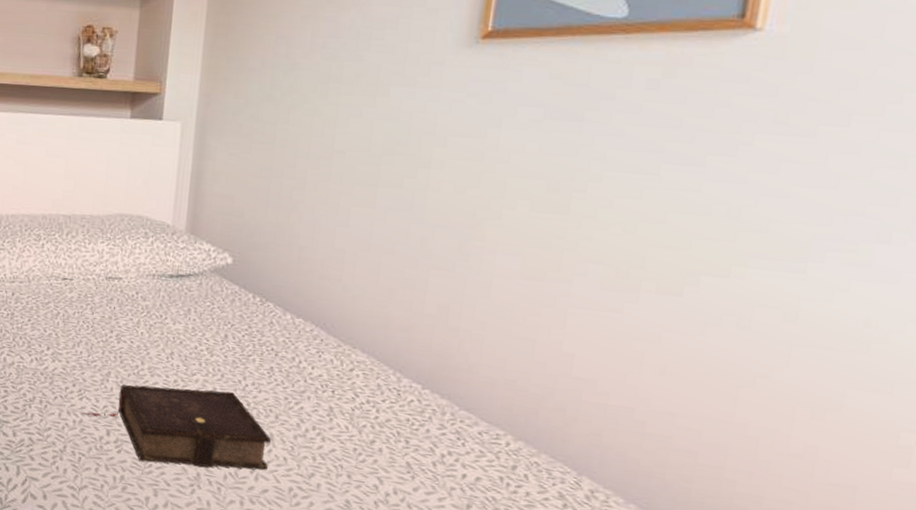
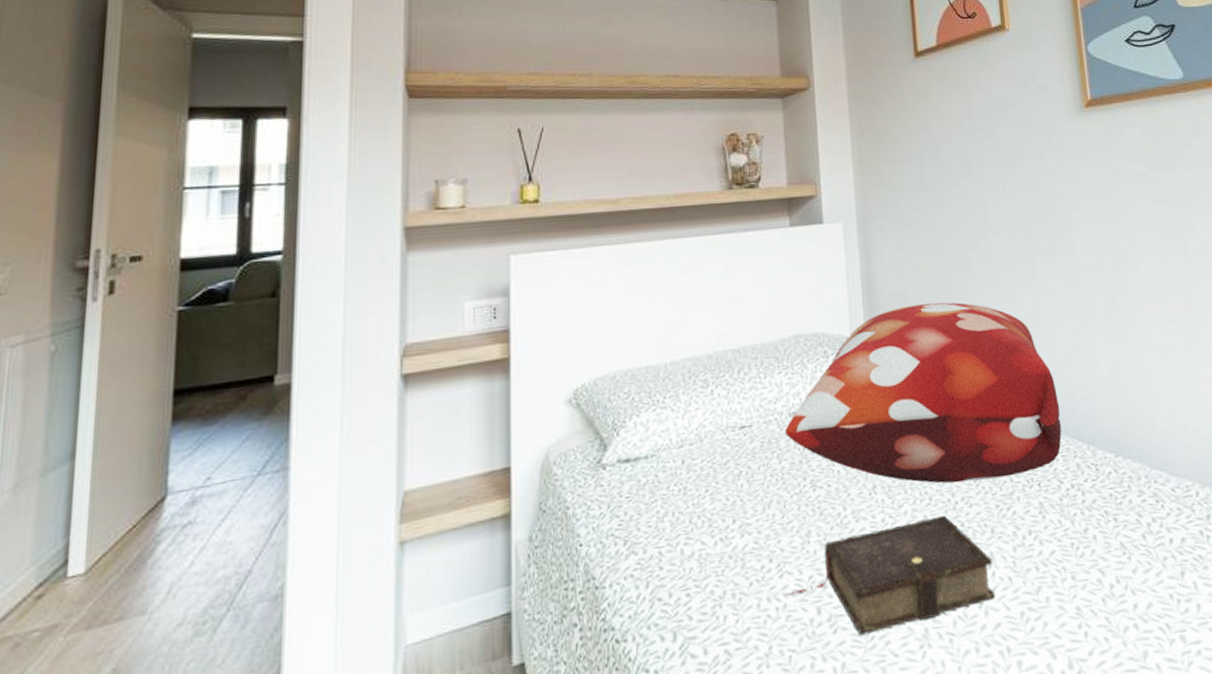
decorative pillow: none [99,208,373,379] -> present [784,302,1062,484]

